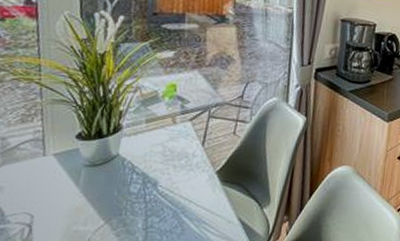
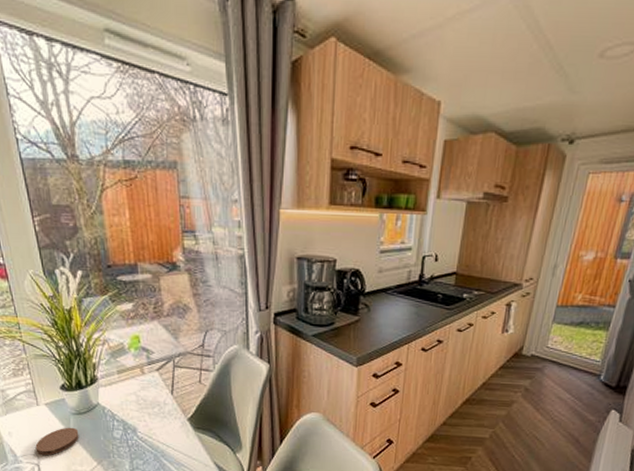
coaster: none [31,180,89,215] -> present [35,427,79,456]

